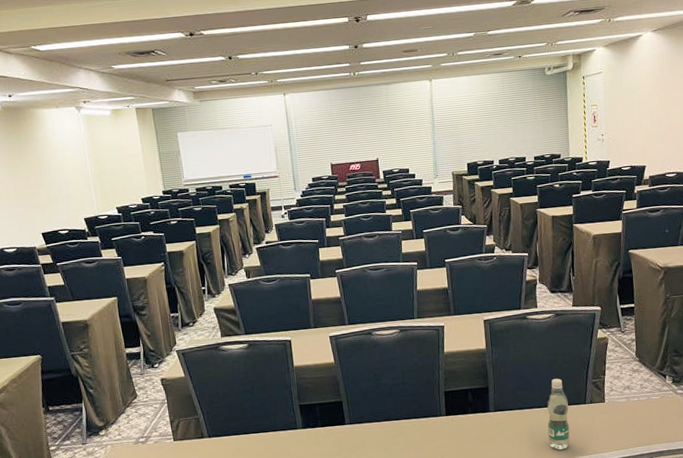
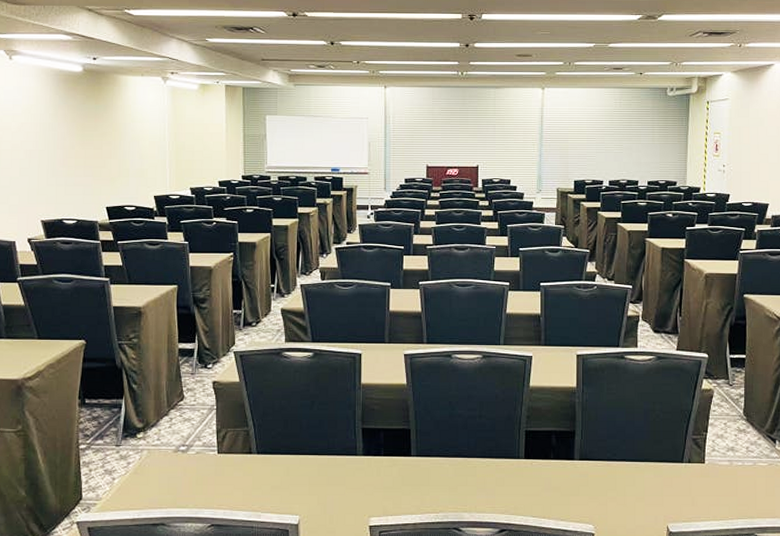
bottle: present [547,378,570,450] -> none [637,430,664,513]

